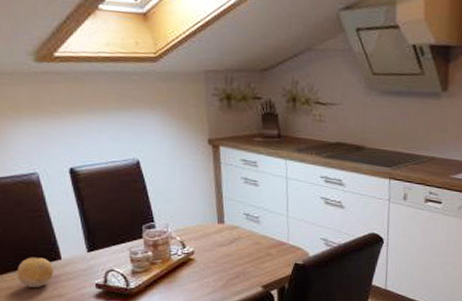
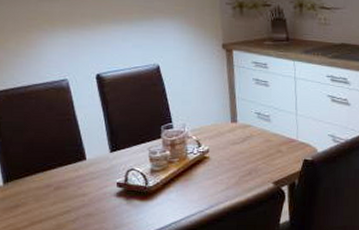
fruit: present [16,257,54,287] -> none [45,158,79,187]

